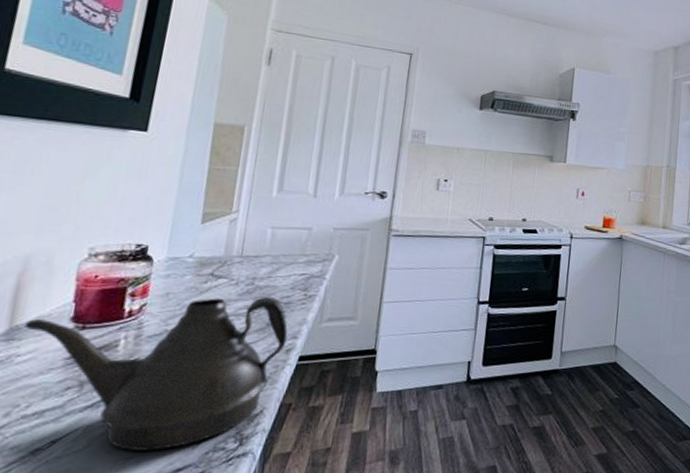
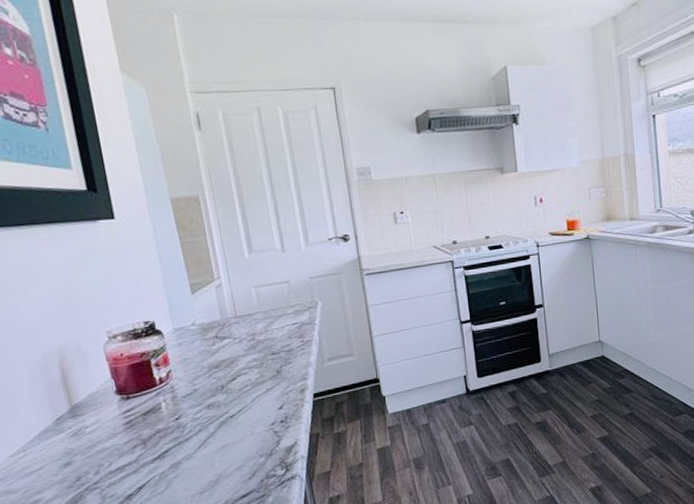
teapot: present [23,297,288,451] -> none [80,348,299,487]

